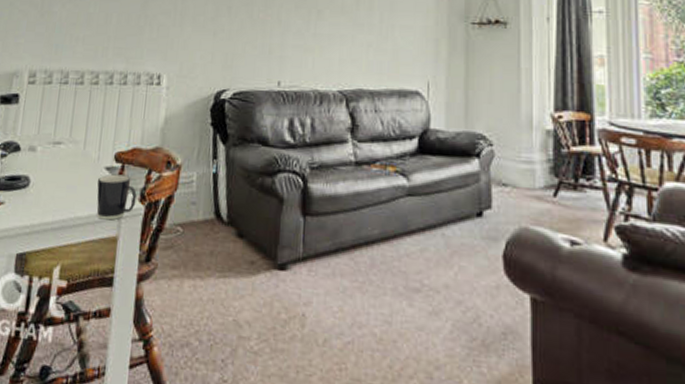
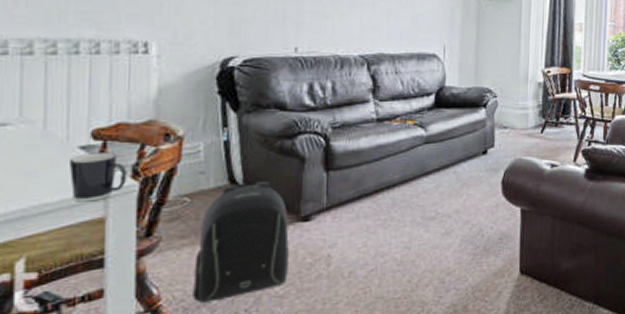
backpack: none [178,219,266,344] -> present [193,182,289,303]

